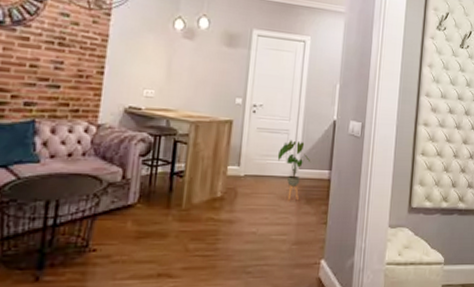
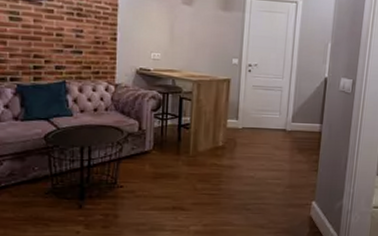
house plant: present [277,140,311,201] -> none [271,96,303,151]

